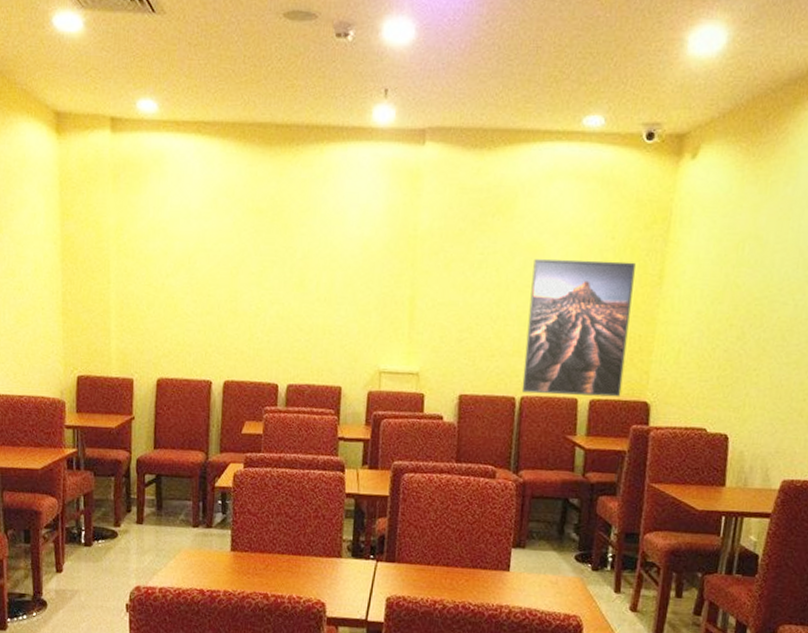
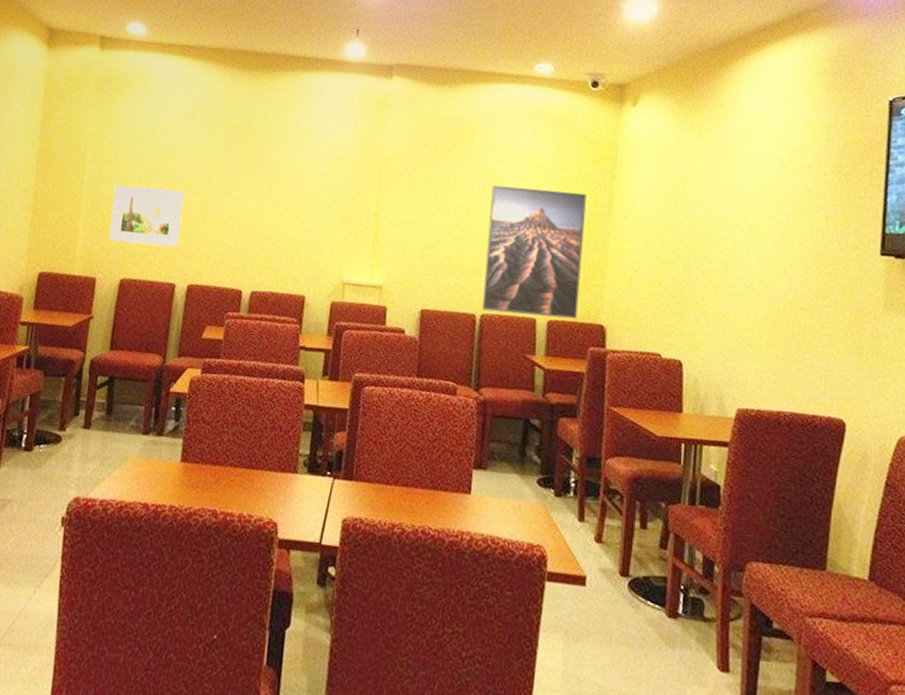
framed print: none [141,281,213,344] -> present [109,185,184,248]

